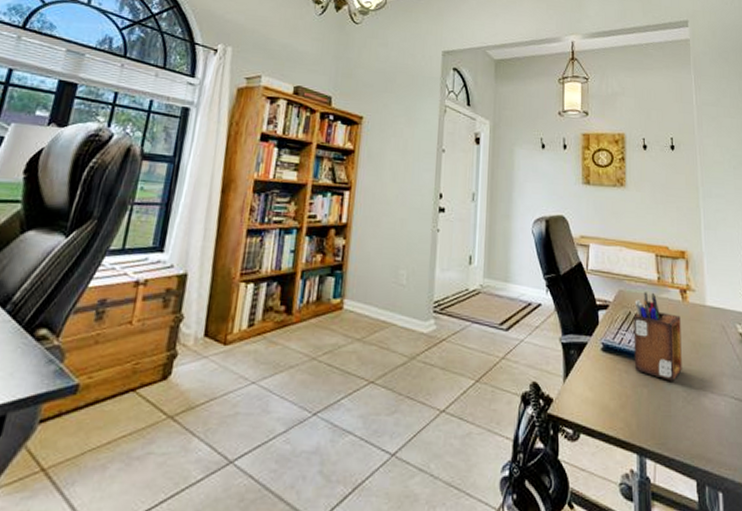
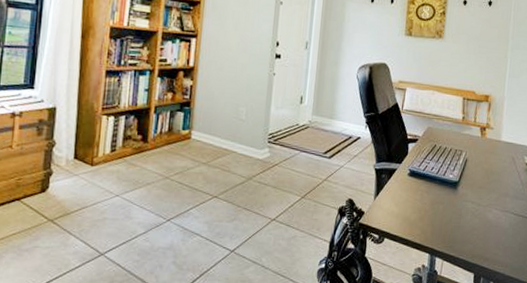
desk organizer: present [633,292,682,381] -> none [434,129,478,200]

